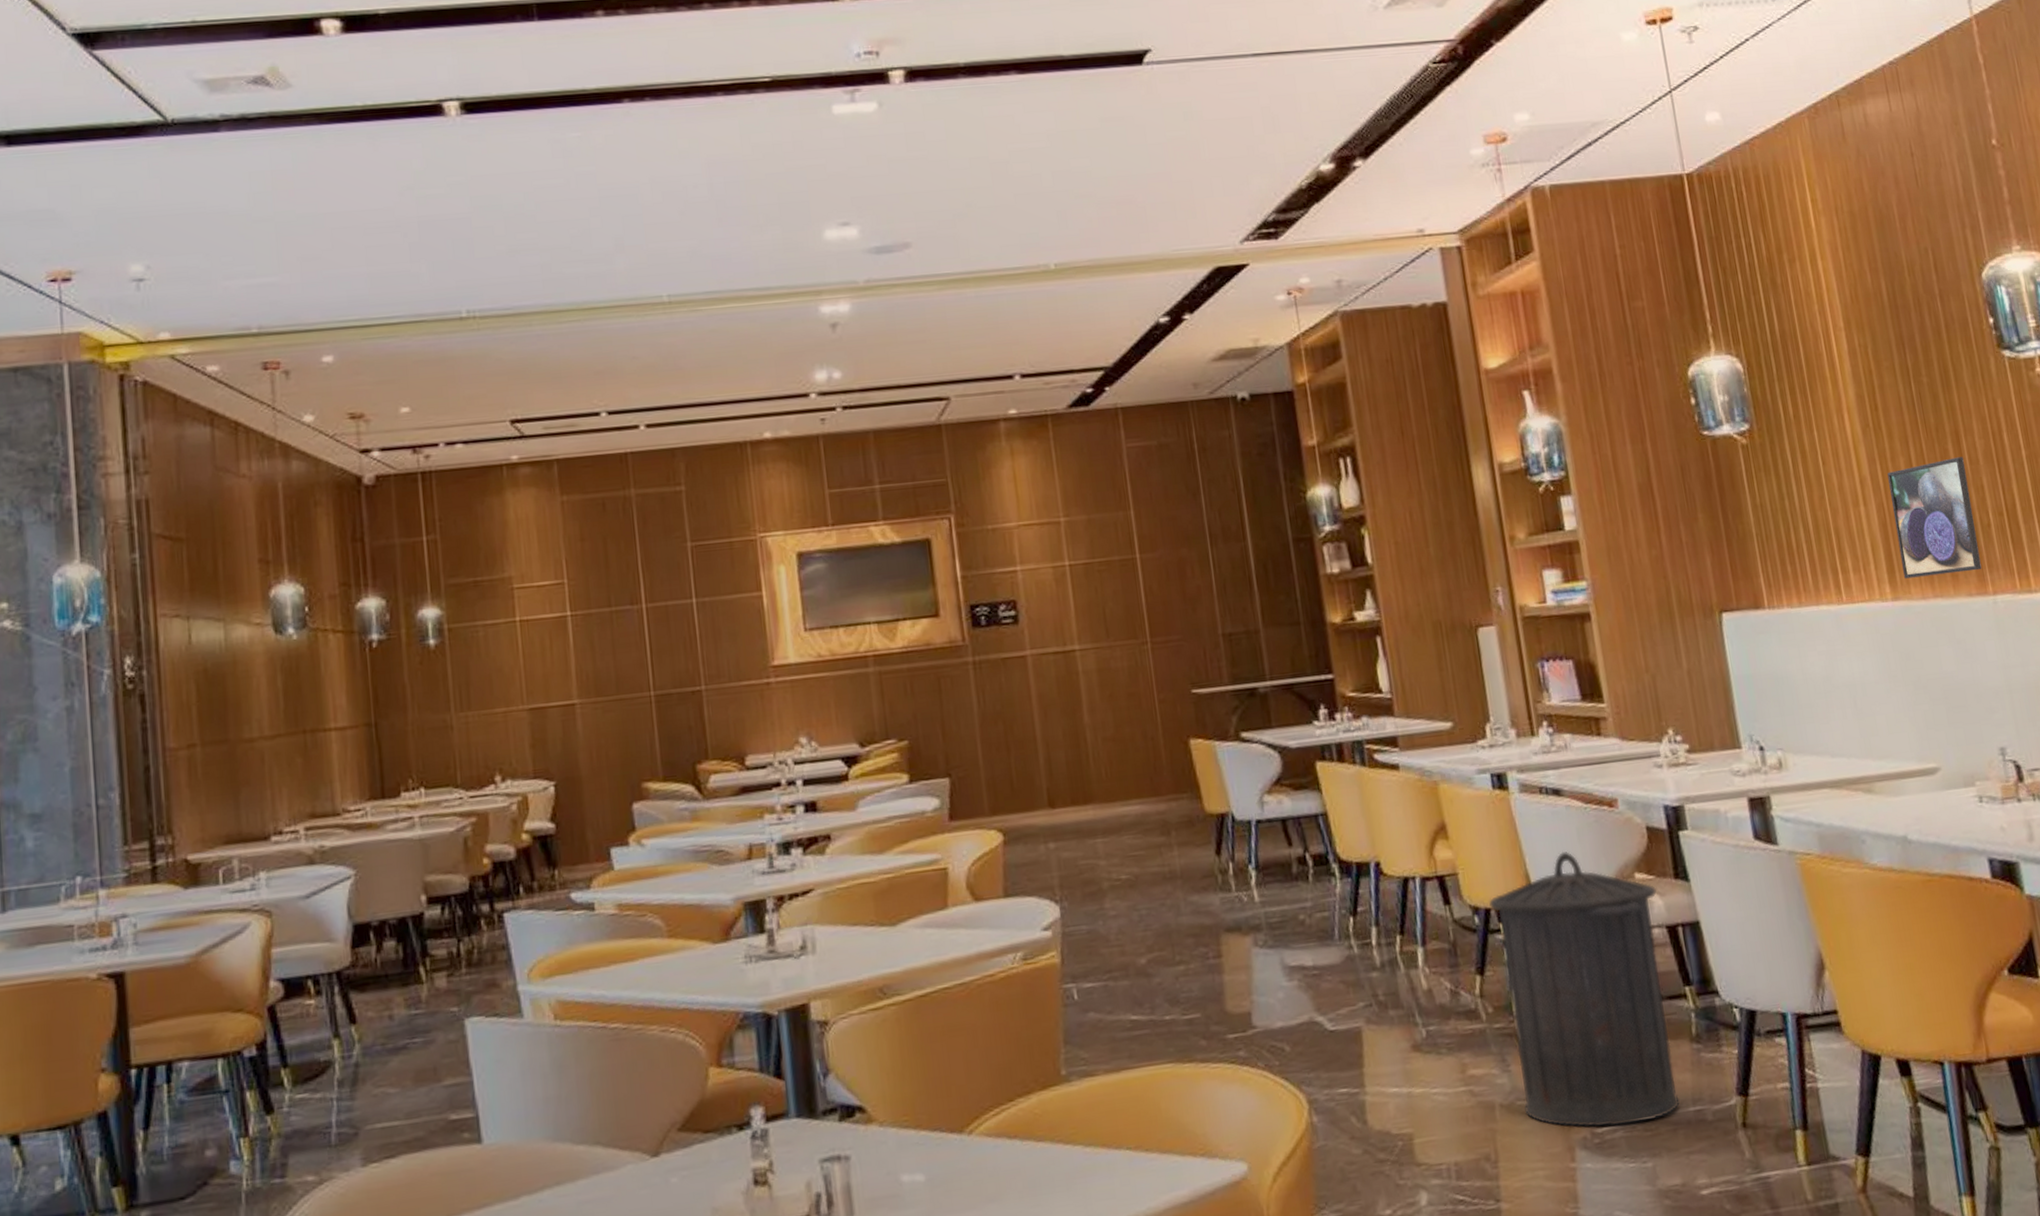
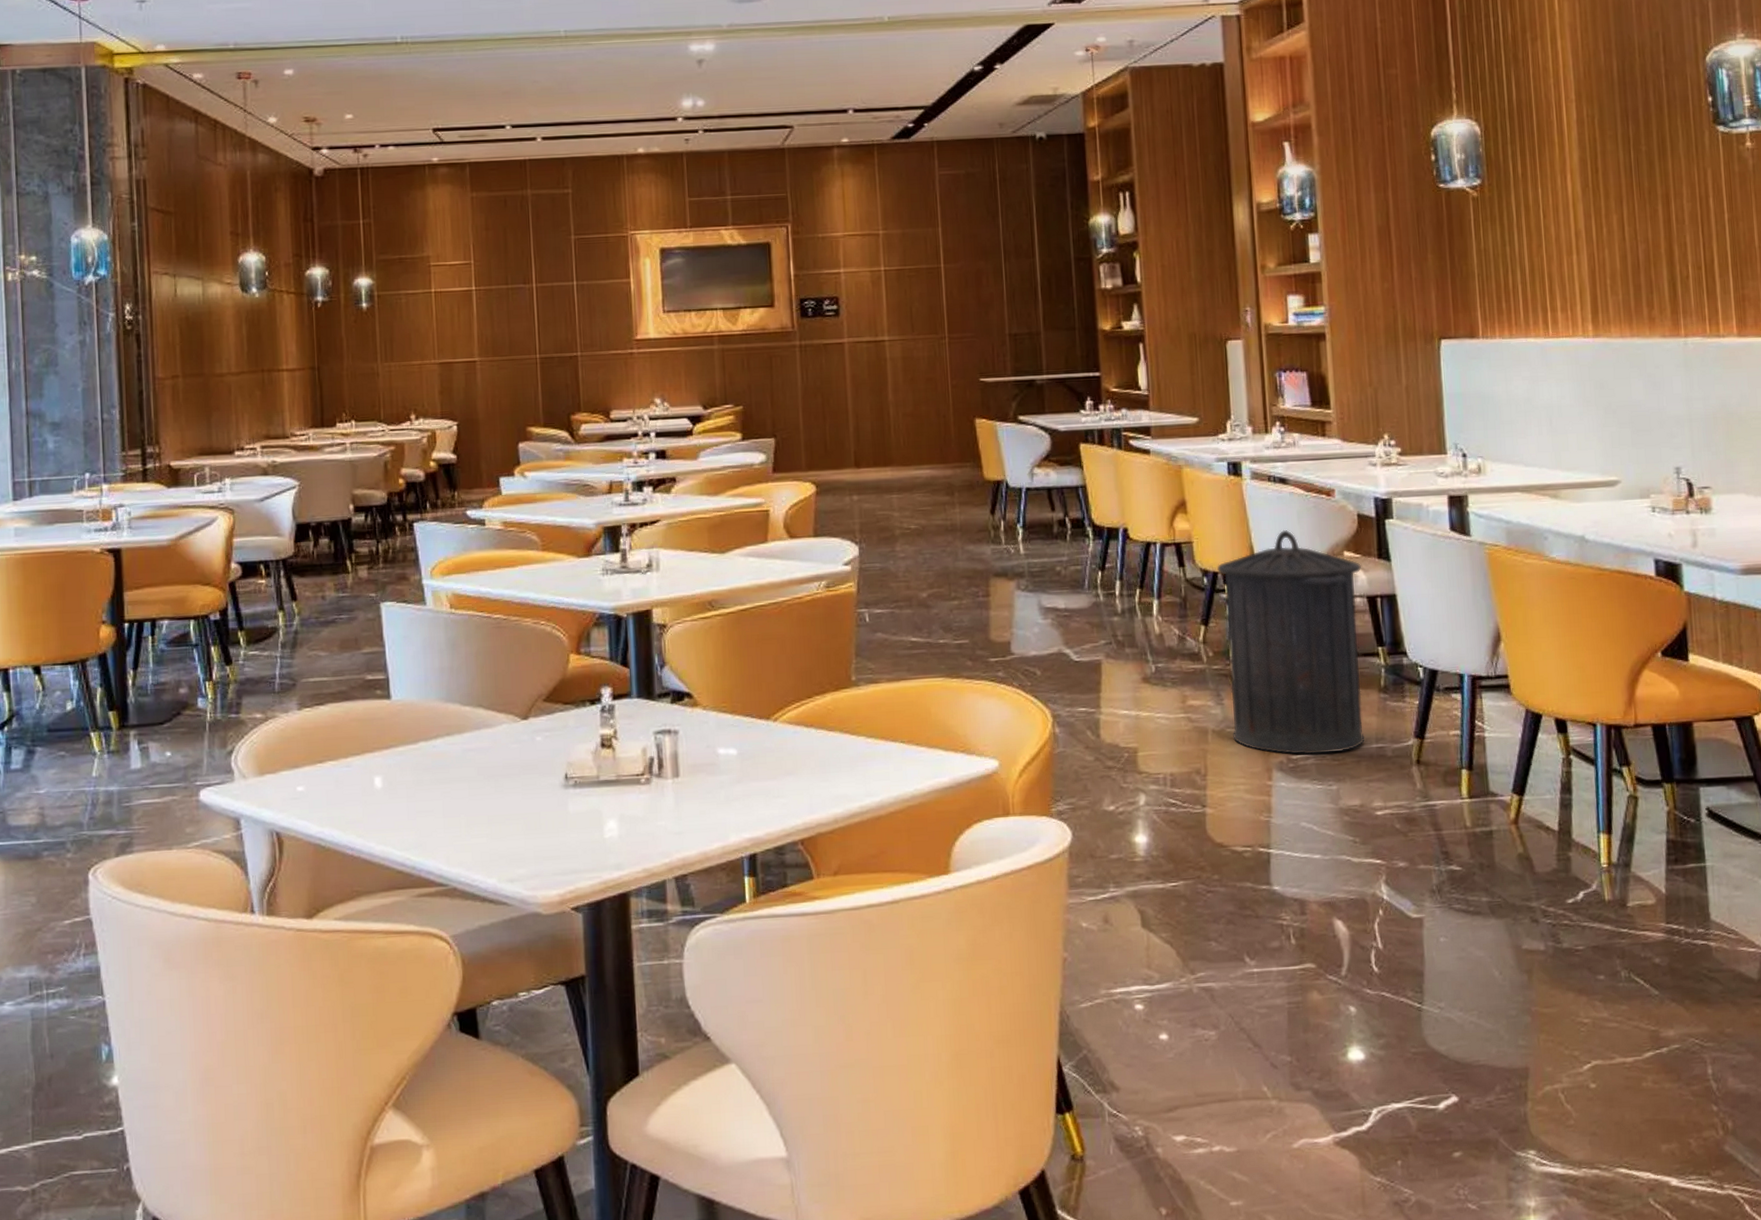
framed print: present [1887,457,1982,579] -> none [1600,217,1677,319]

